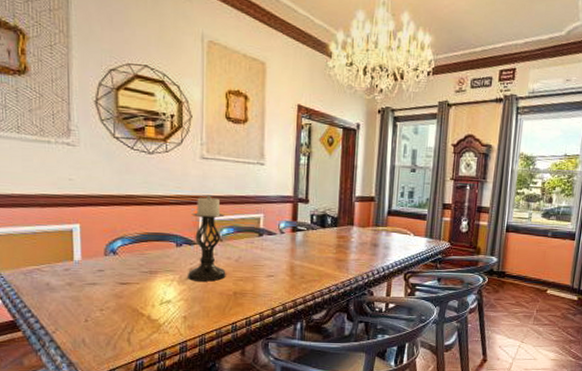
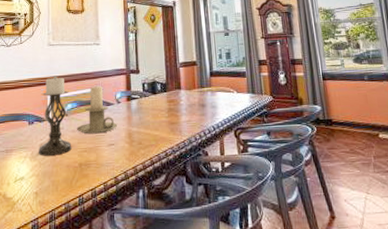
candle holder: none [232,212,278,264] -> present [76,86,117,134]

